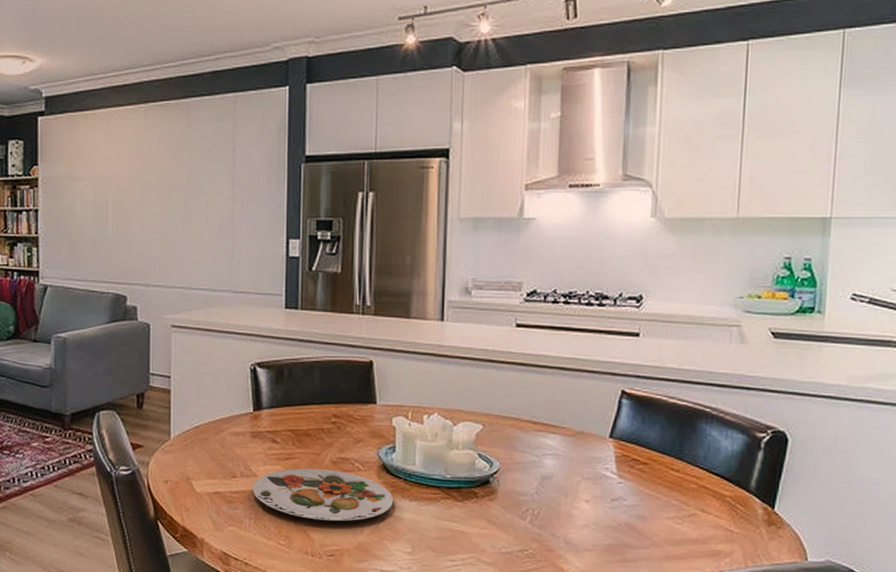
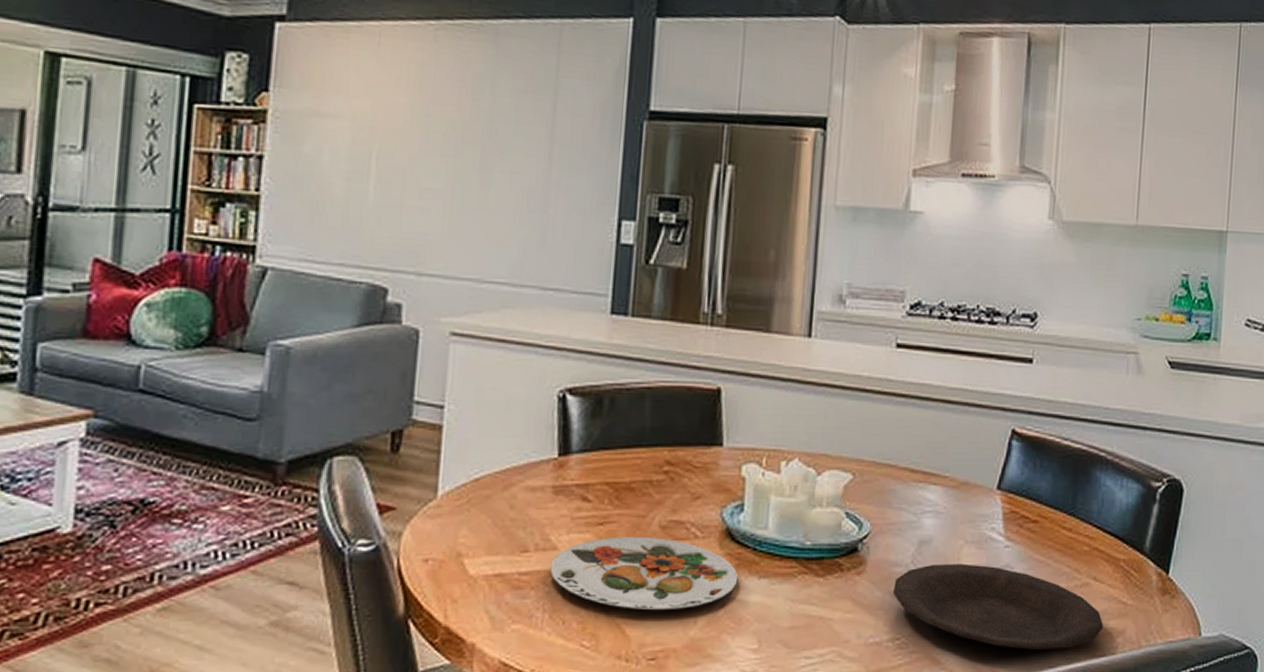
plate: none [520,494,712,565] -> present [892,563,1104,650]

